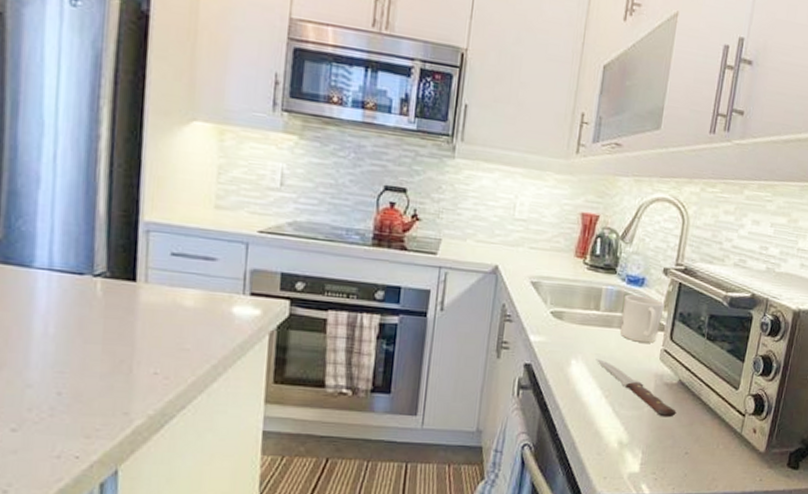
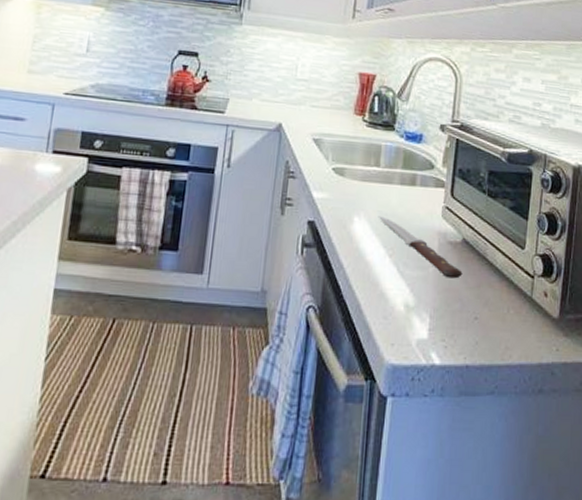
mug: present [619,294,665,343] -> none [400,151,444,200]

